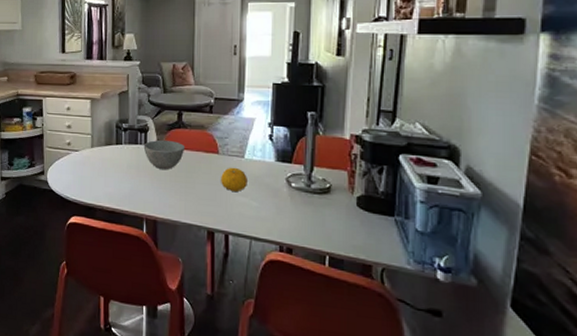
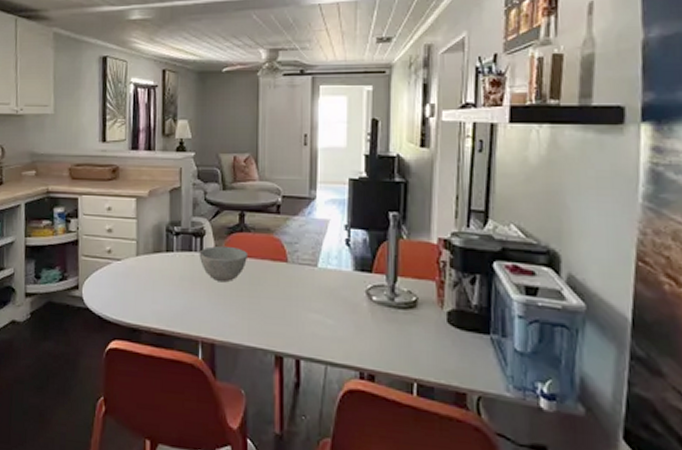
fruit: present [221,167,247,192] -> none [291,278,321,307]

